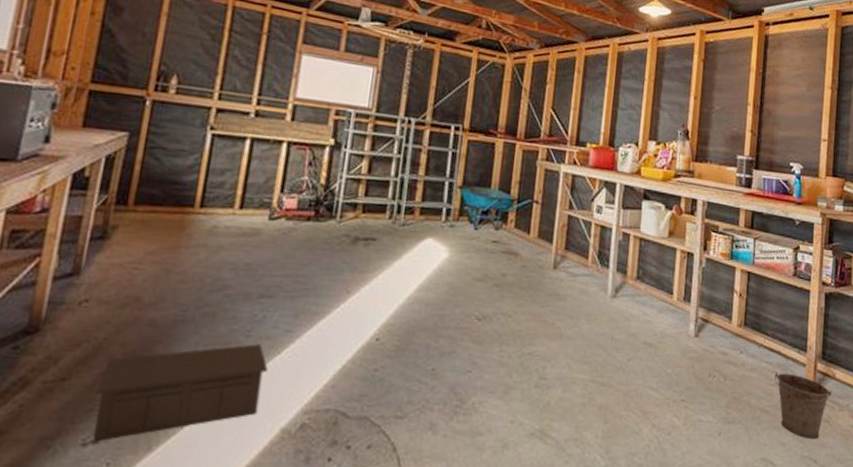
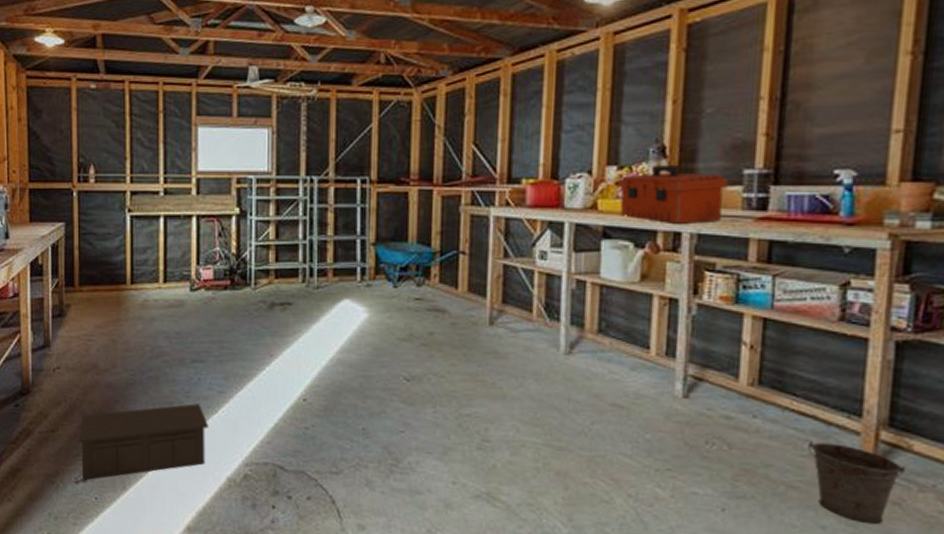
toolbox: none [656,144,727,194] -> present [618,165,728,224]

